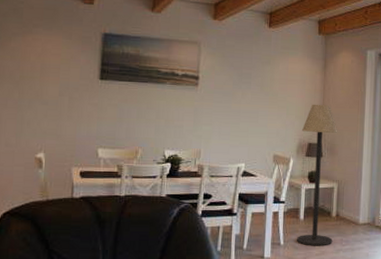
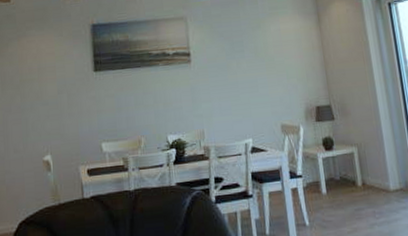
floor lamp: present [297,104,338,246] -> none [307,61,364,223]

